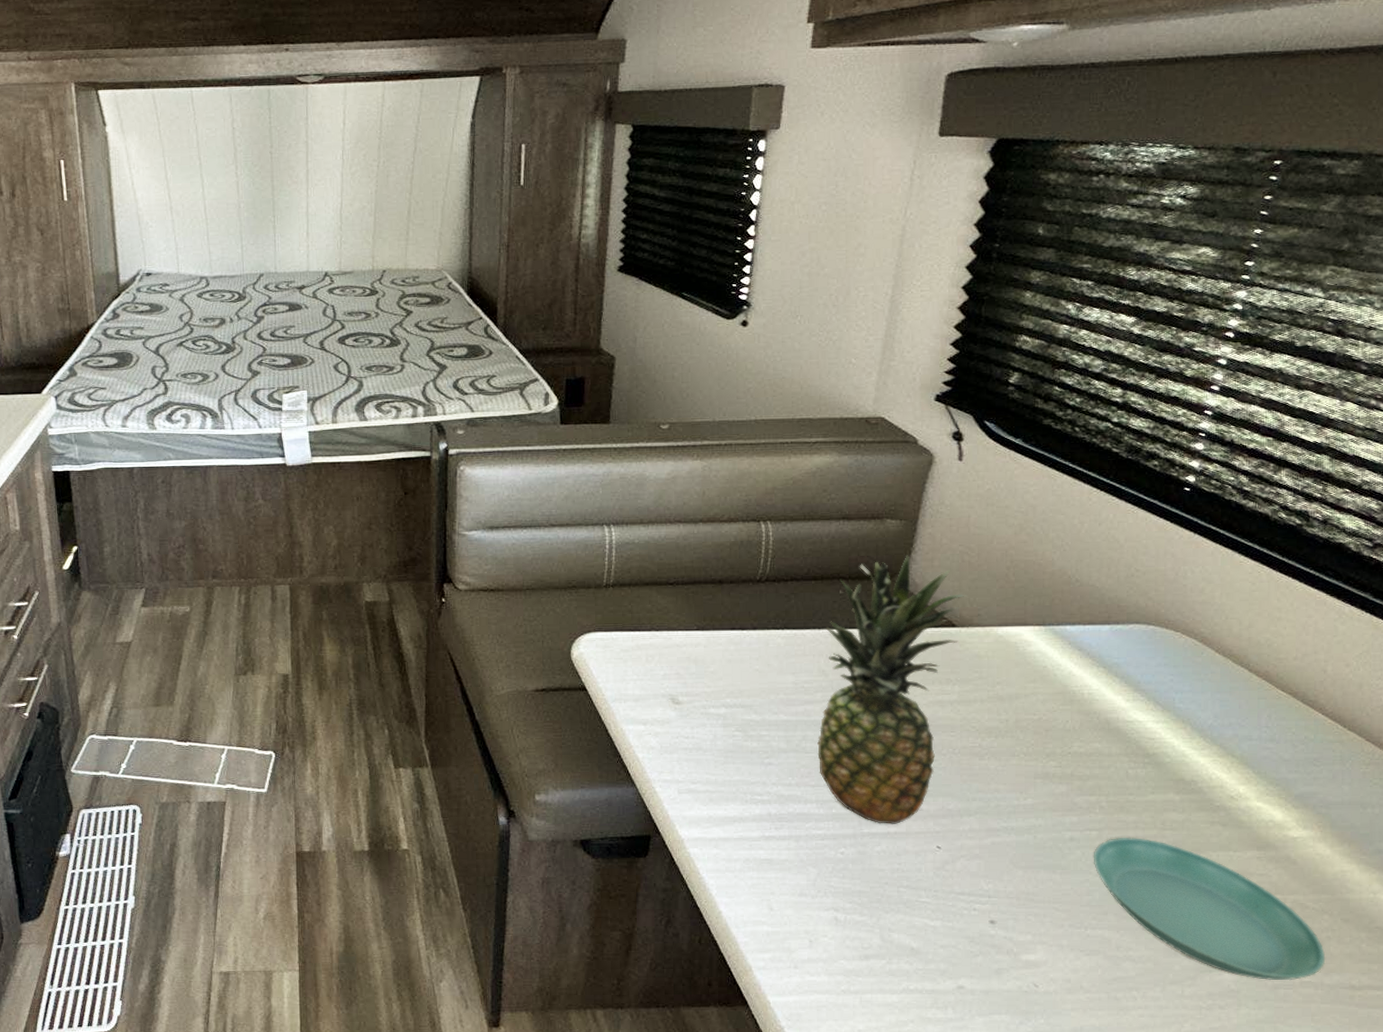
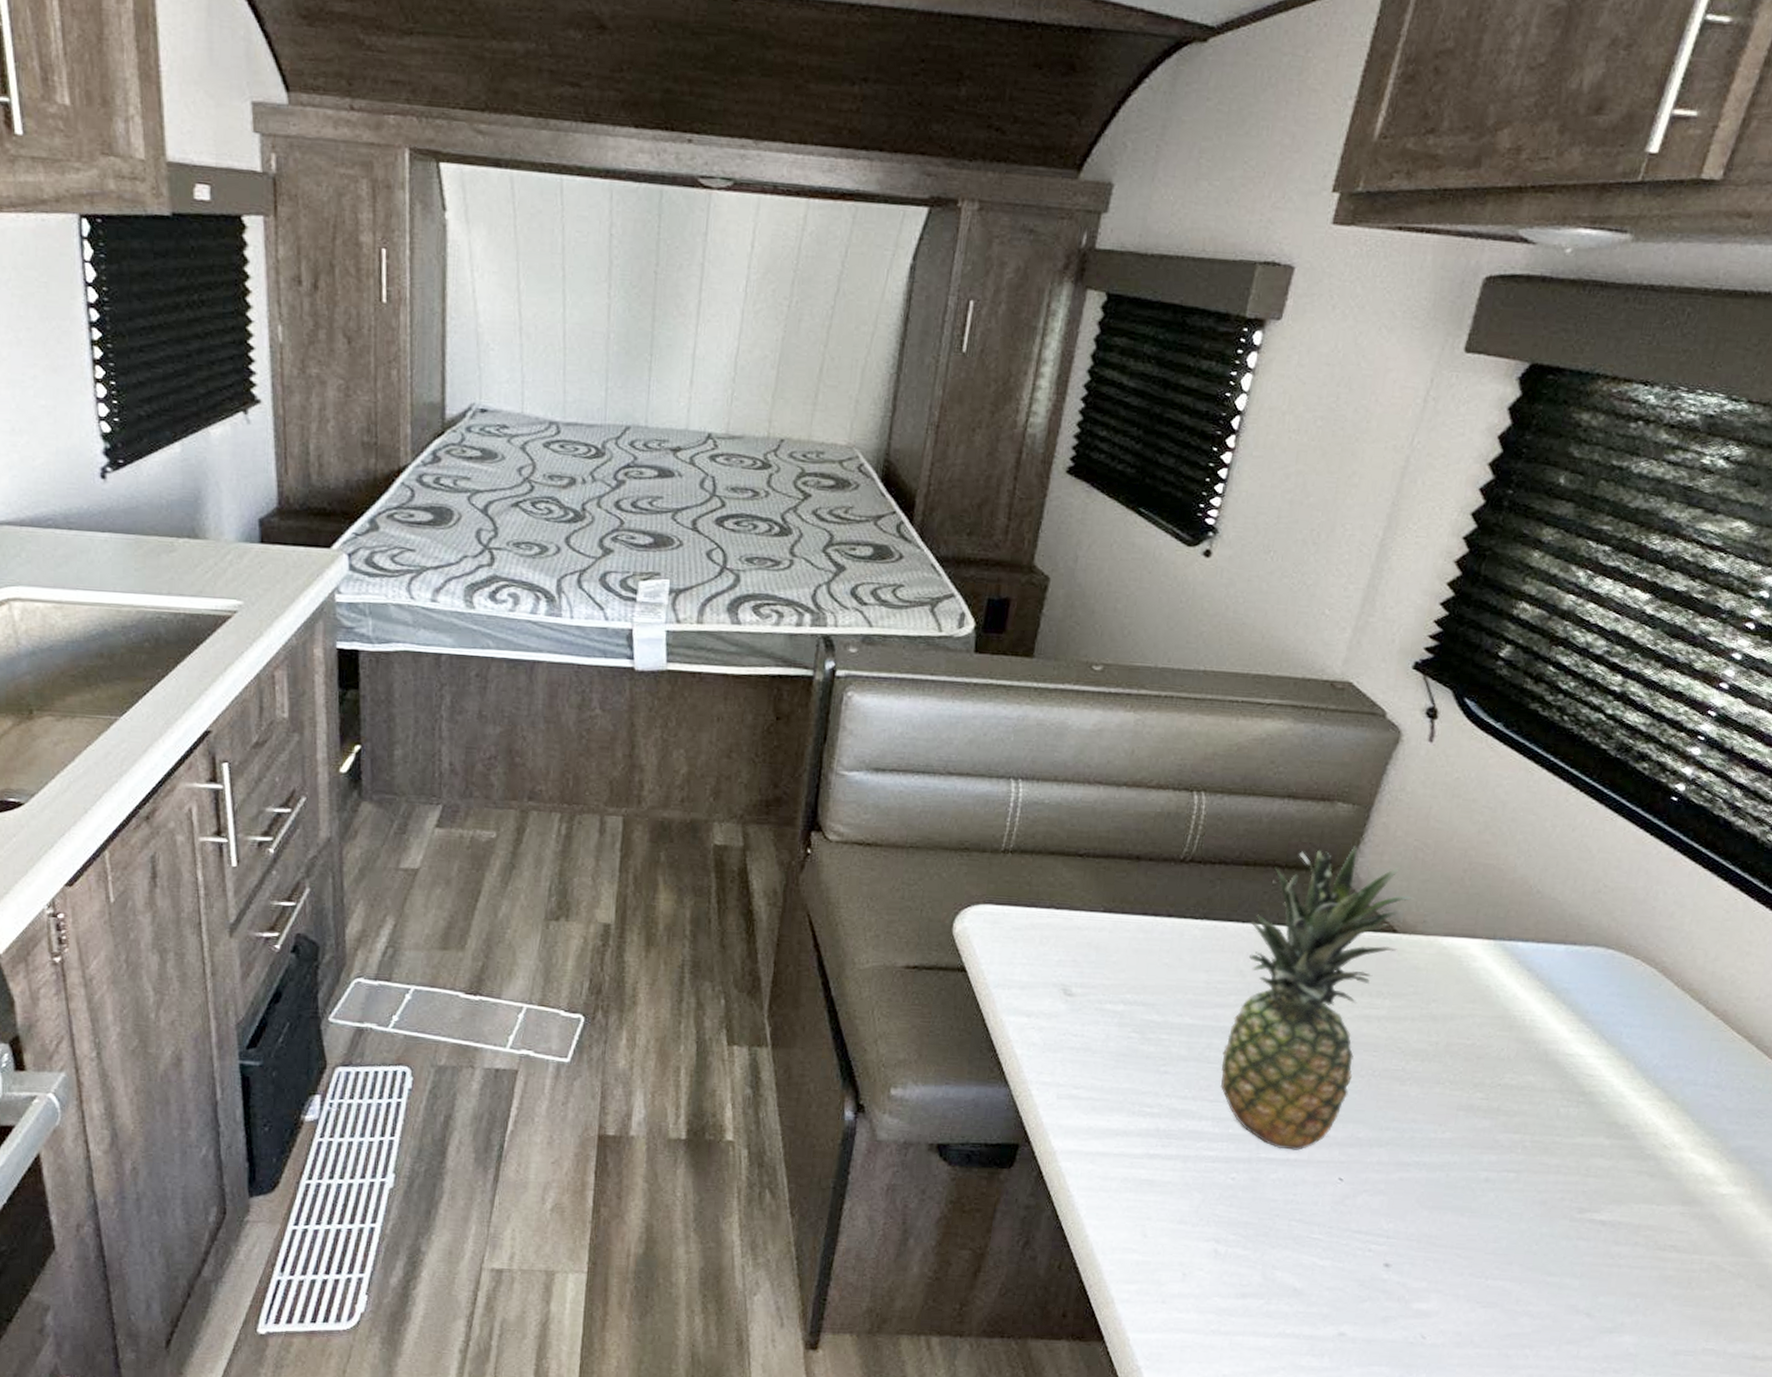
saucer: present [1093,837,1326,981] -> none [1505,1181,1733,1347]

